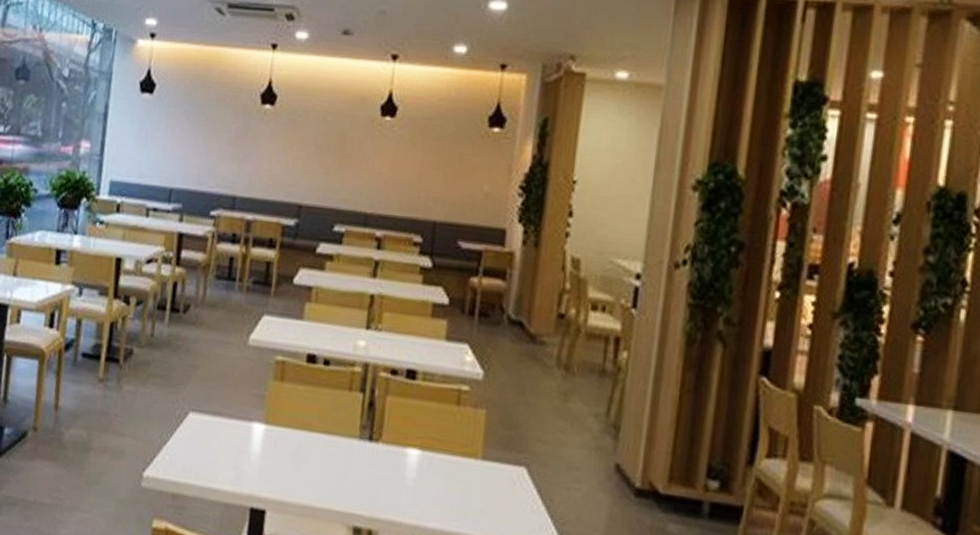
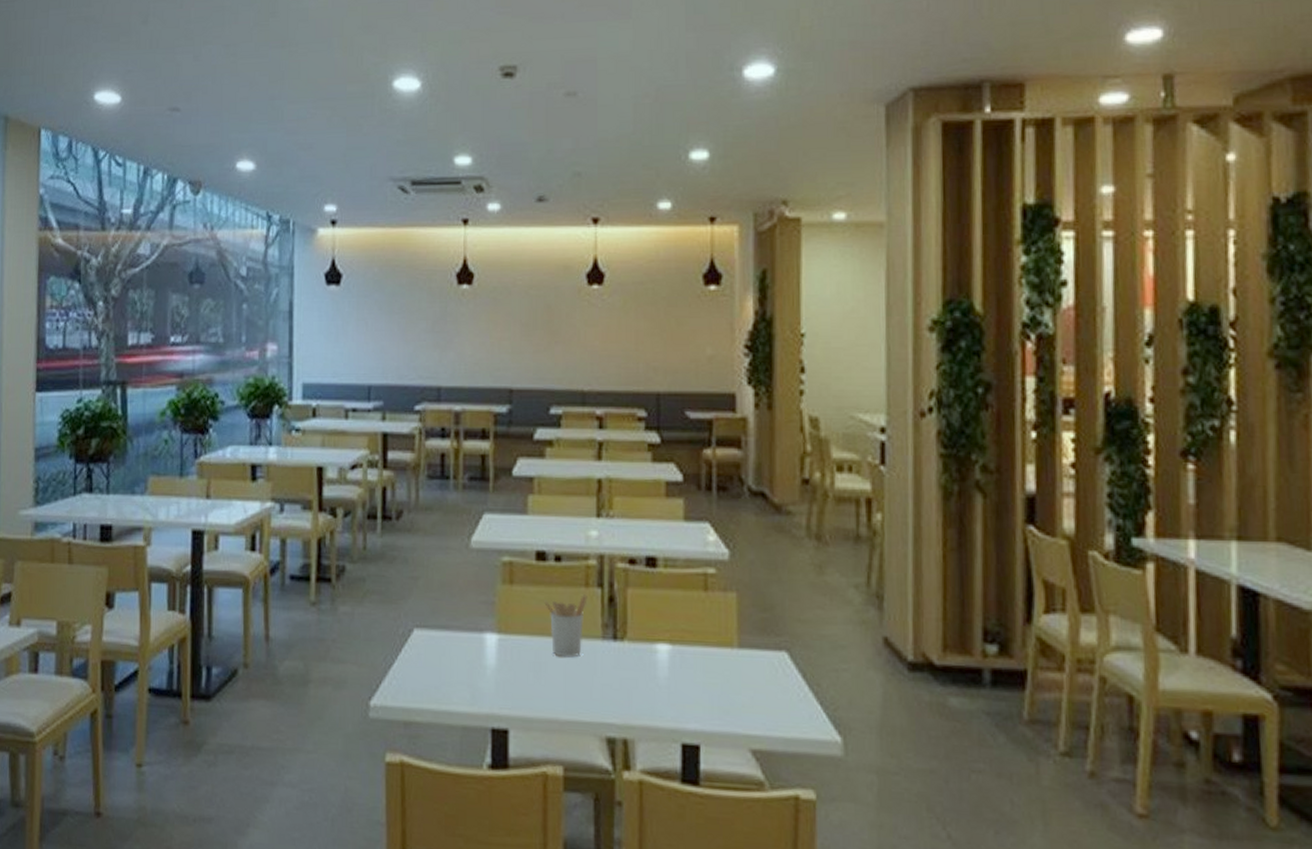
utensil holder: none [310,397,350,453] -> present [544,594,588,658]

